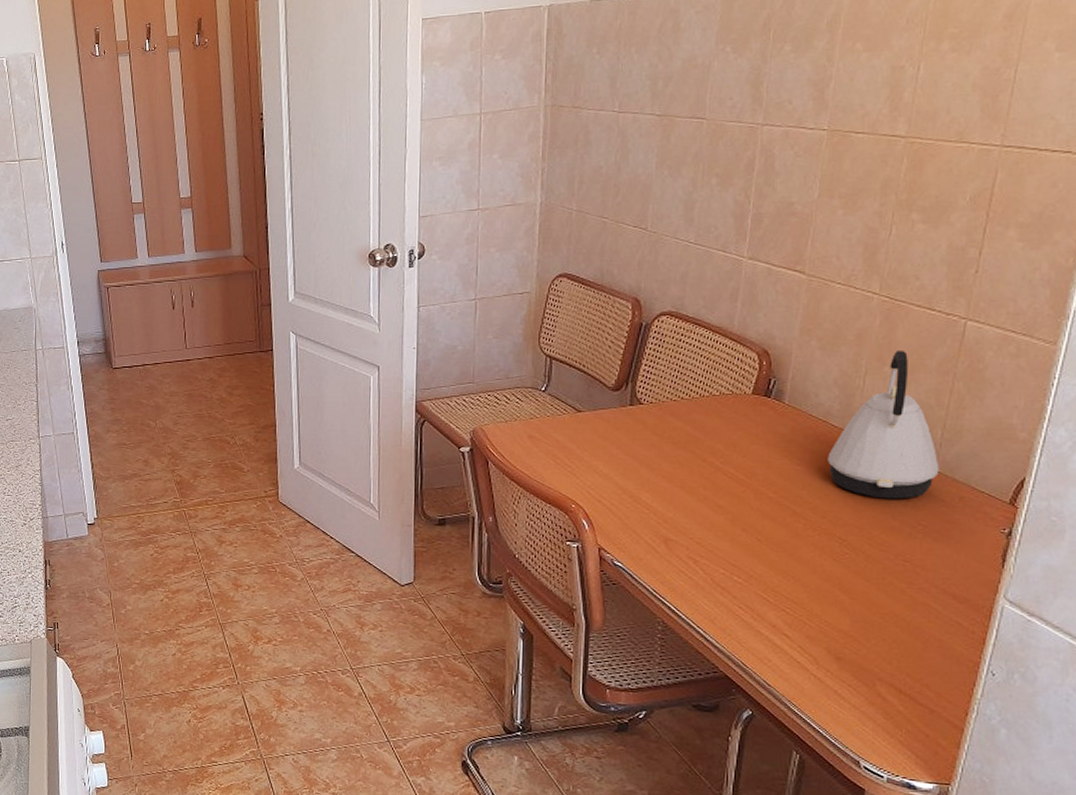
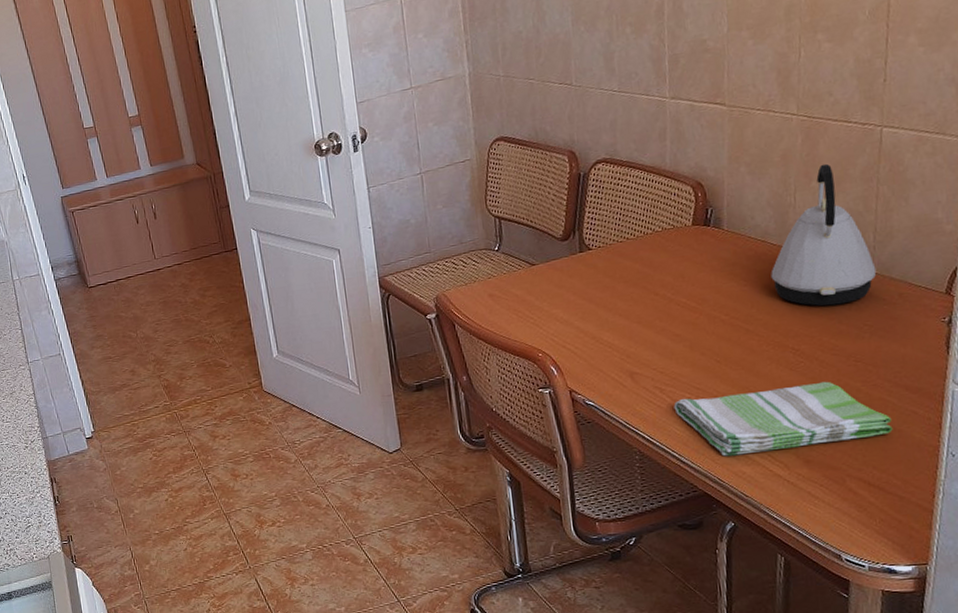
dish towel: none [705,573,934,643] -> present [673,381,893,456]

